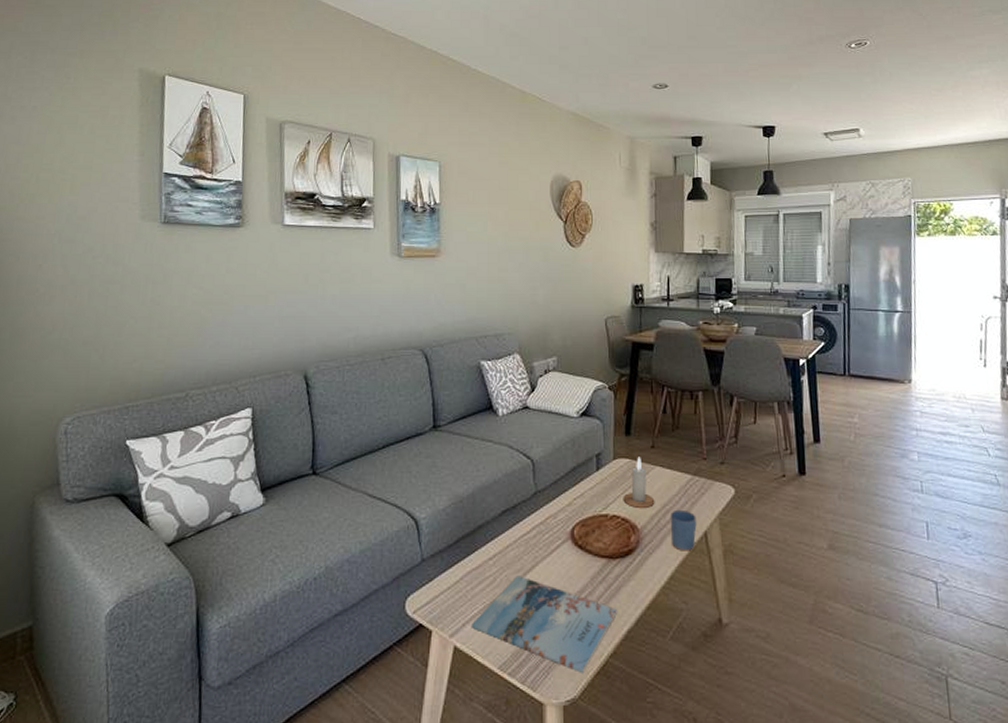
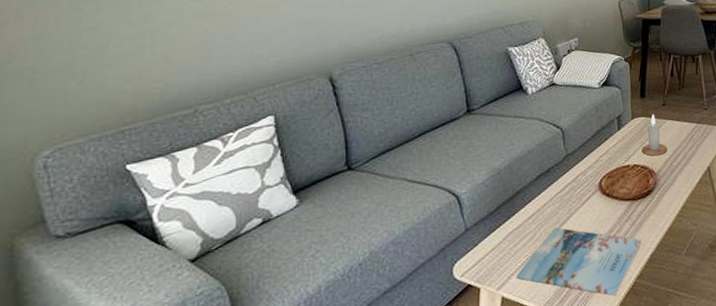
mug: present [670,509,697,551] -> none [680,152,702,185]

